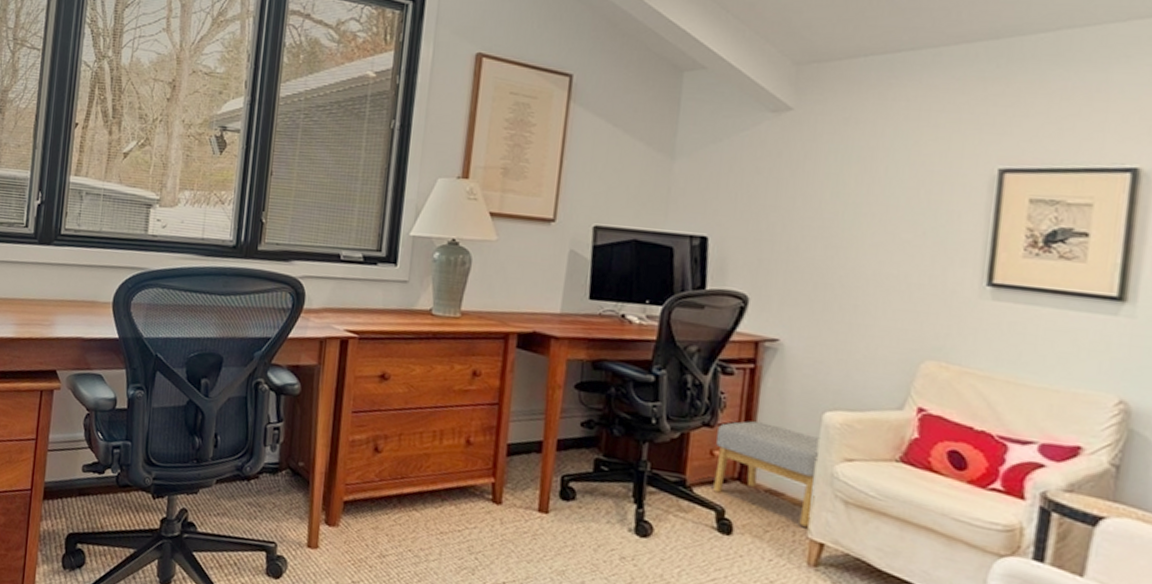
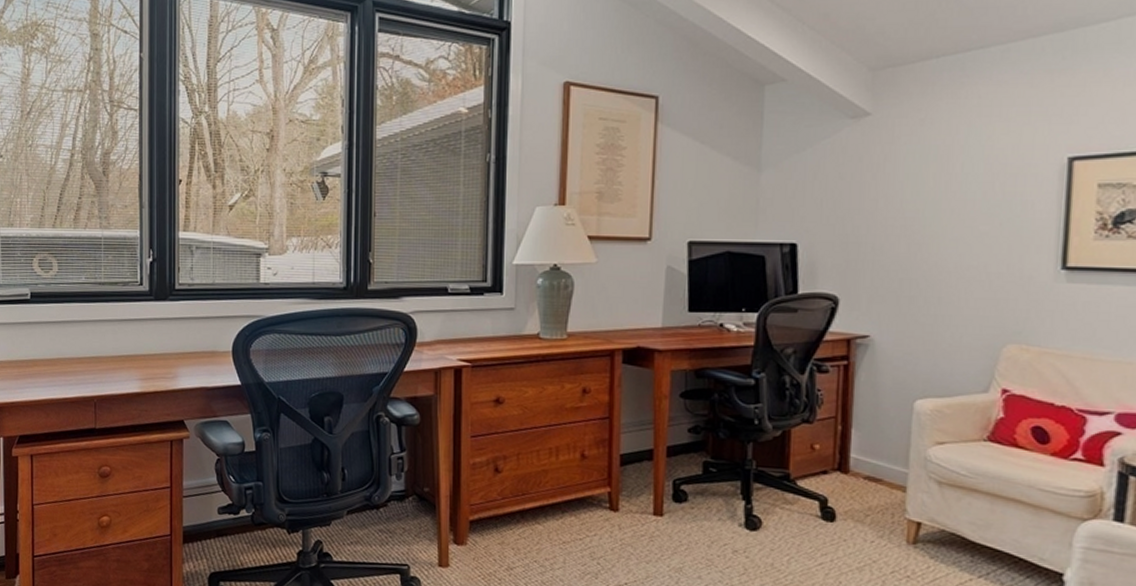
footstool: present [713,421,822,527] -> none [816,414,914,508]

